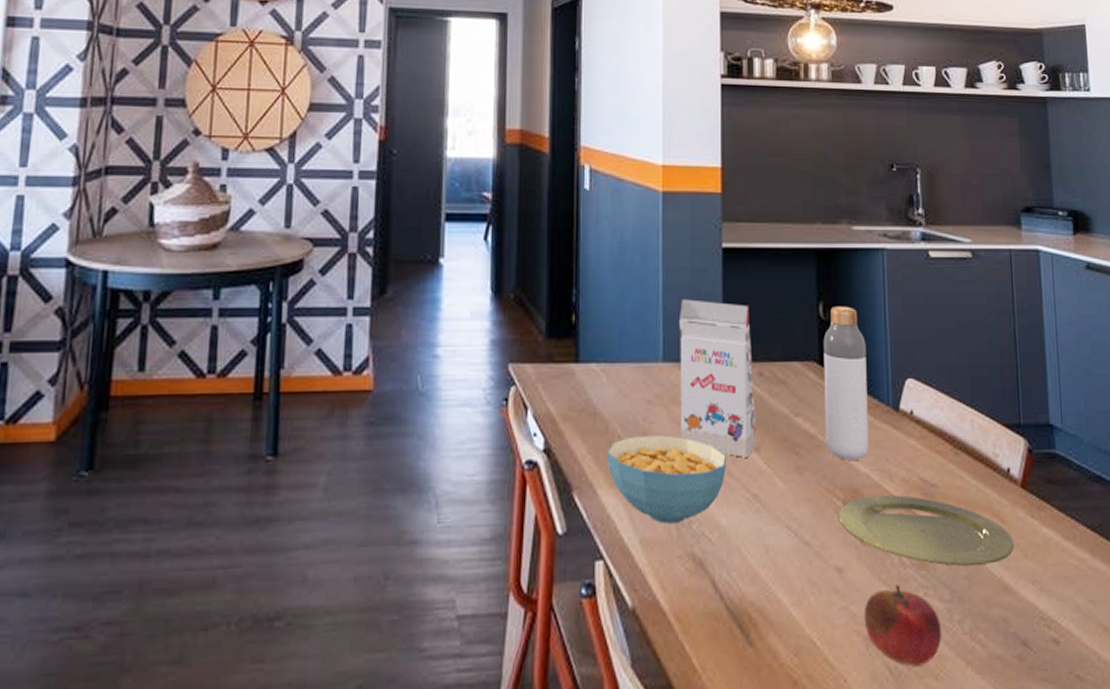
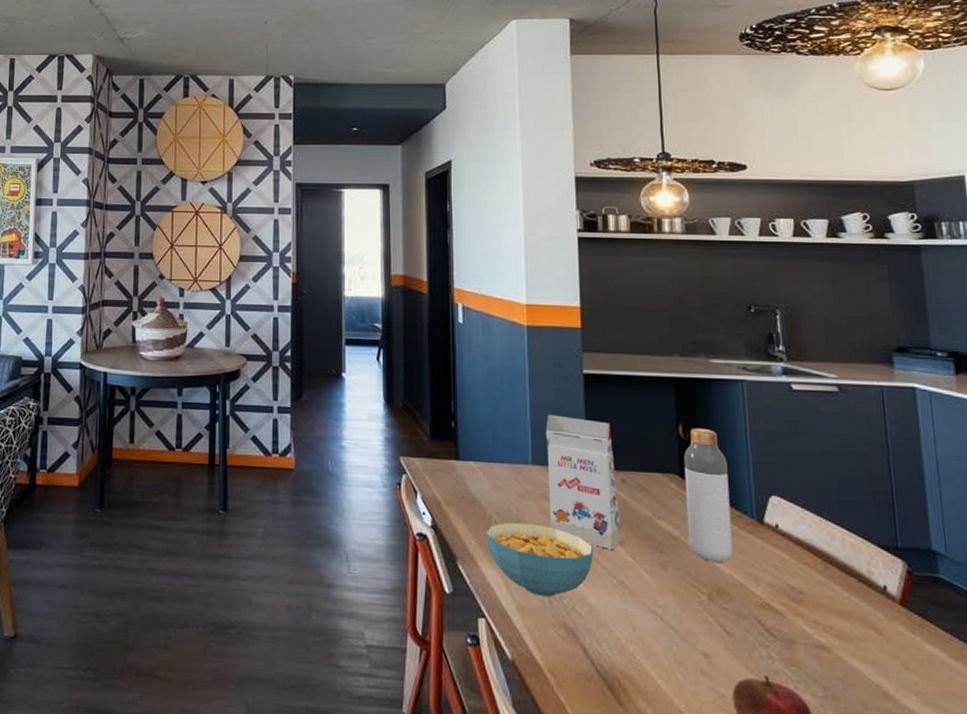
plate: present [838,494,1014,566] -> none [703,595,894,671]

